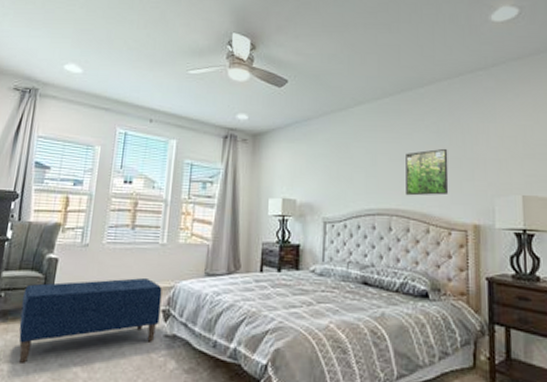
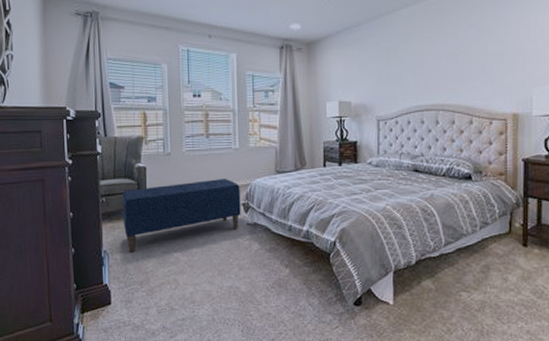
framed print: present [406,148,449,196] -> none [451,44,491,91]

